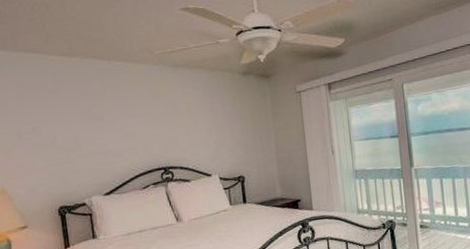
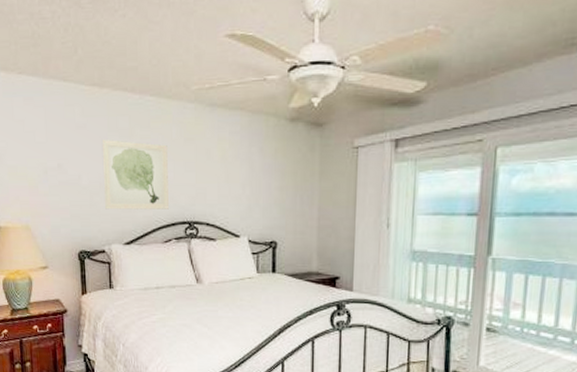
wall art: none [74,101,144,165] -> present [101,140,169,210]

